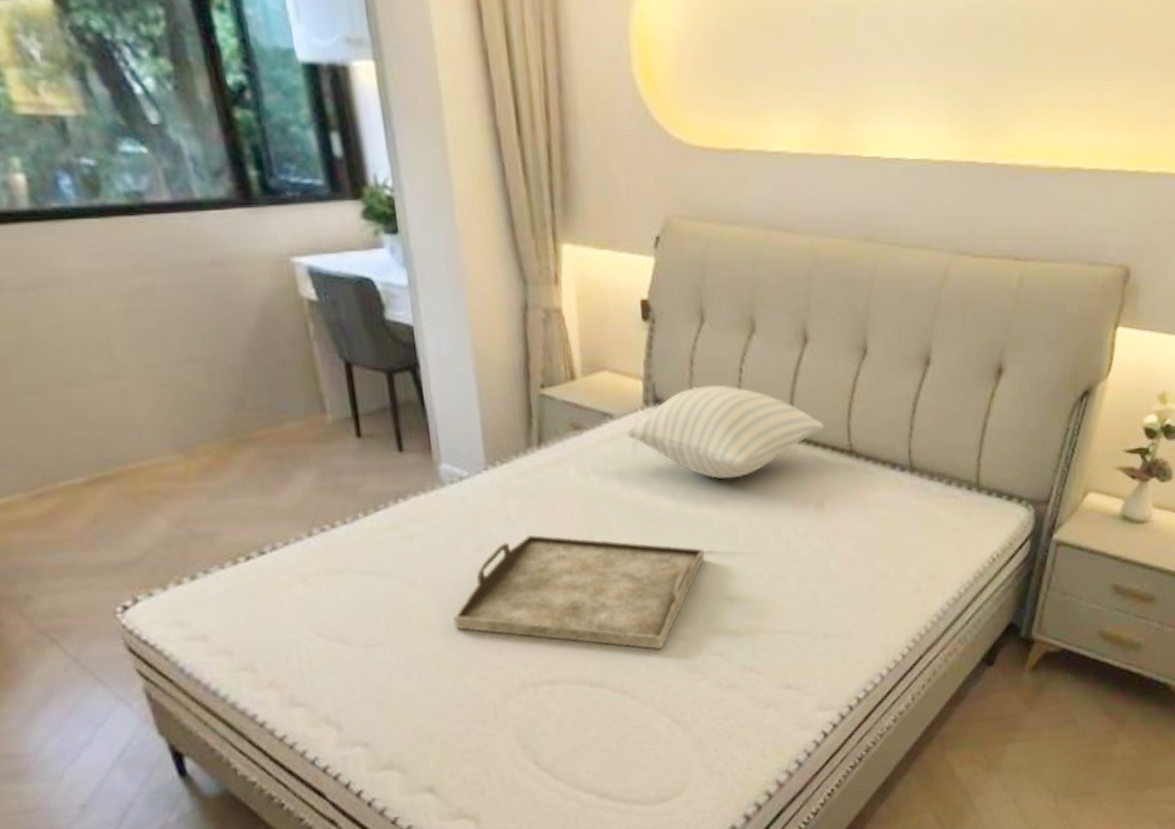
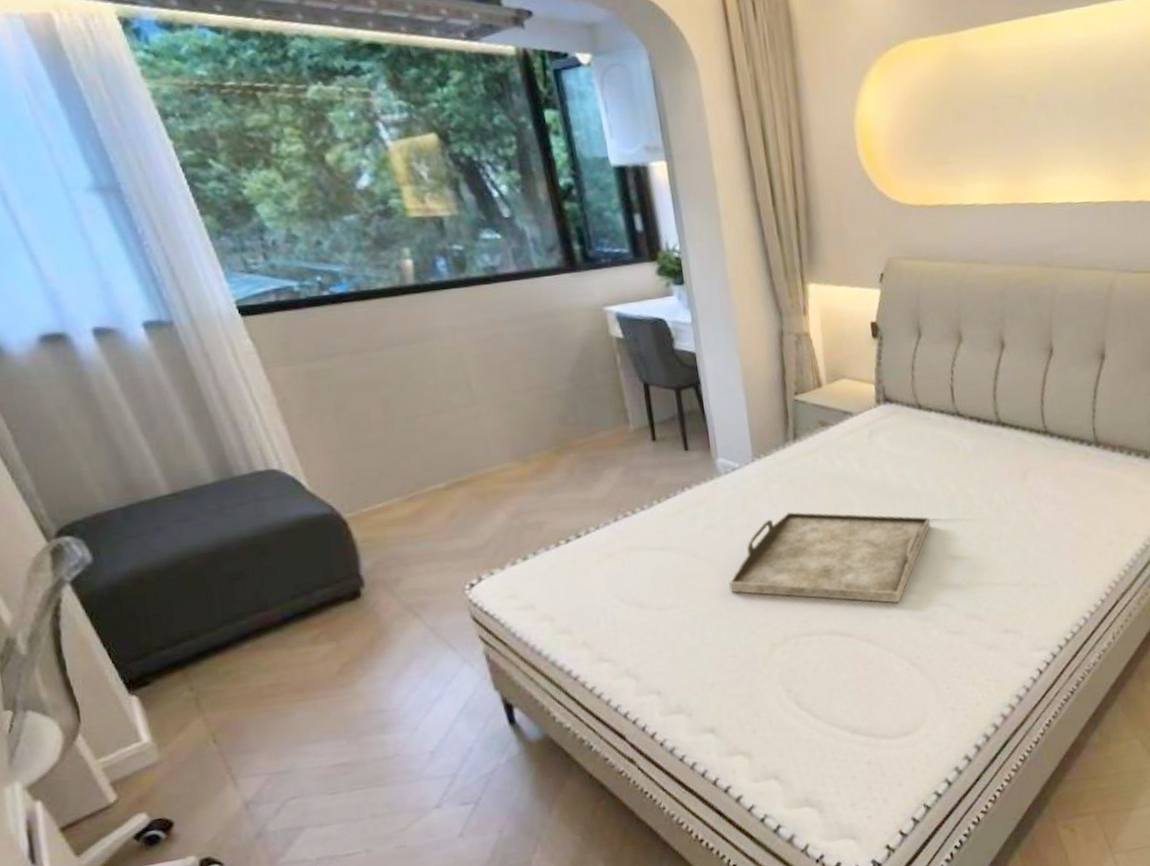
pillow: present [623,384,824,479] -> none [860,384,1022,460]

